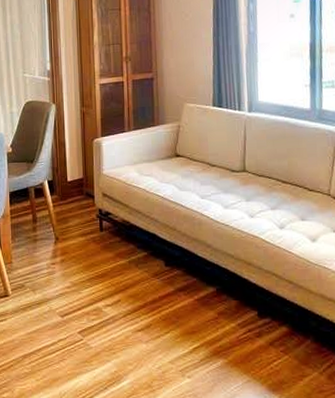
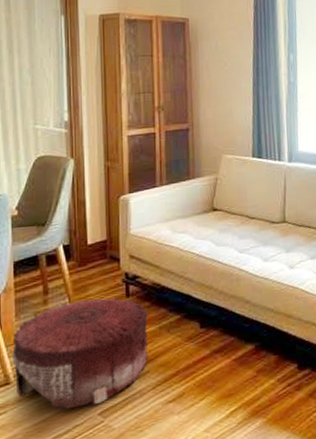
pouf: none [9,230,120,324] -> present [12,298,149,410]

